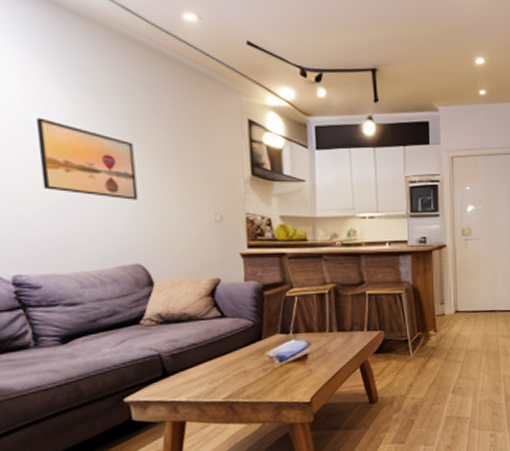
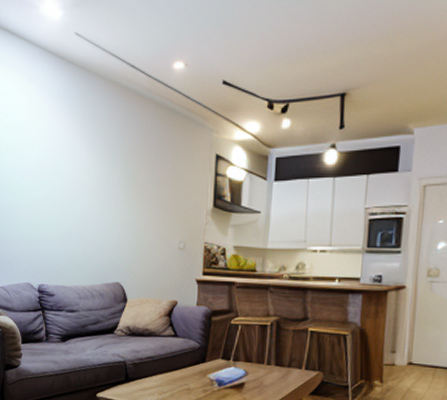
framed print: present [36,117,138,200] -> none [63,162,125,228]

